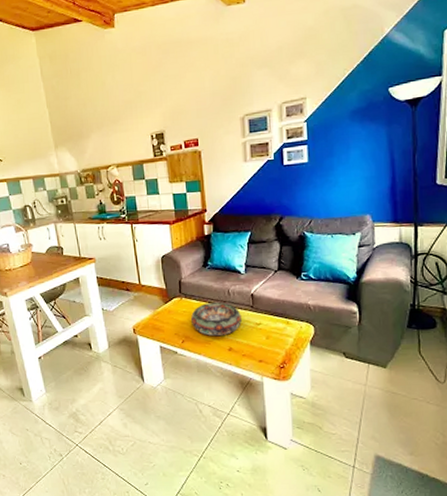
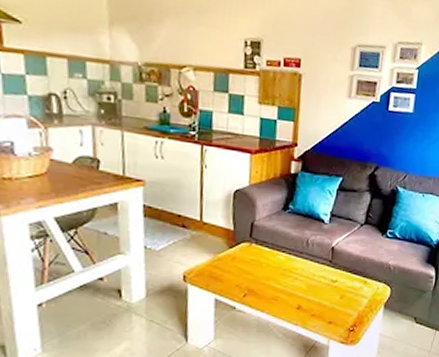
decorative bowl: present [191,301,242,337] -> none [259,251,317,292]

